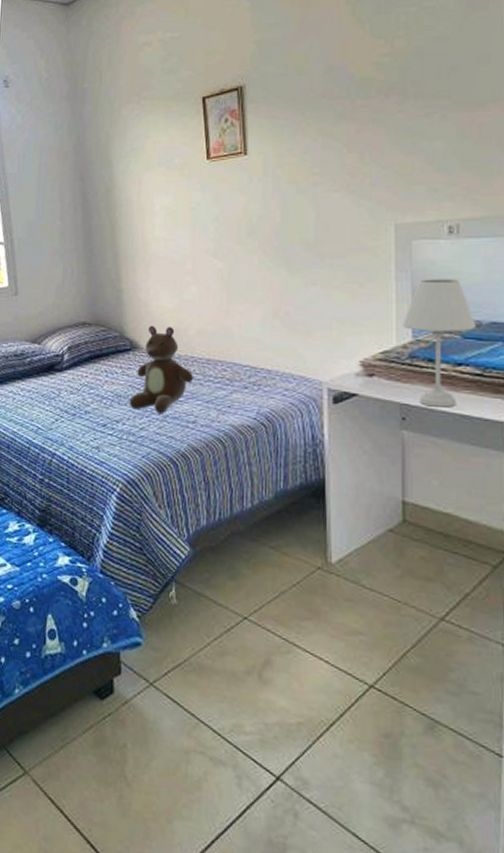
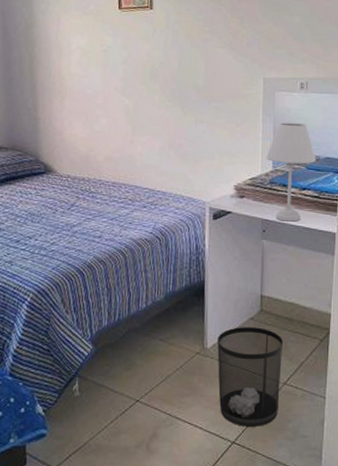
teddy bear: present [129,326,194,413] -> none [41,152,101,229]
waste bin: none [345,539,438,671] -> present [217,327,284,427]

